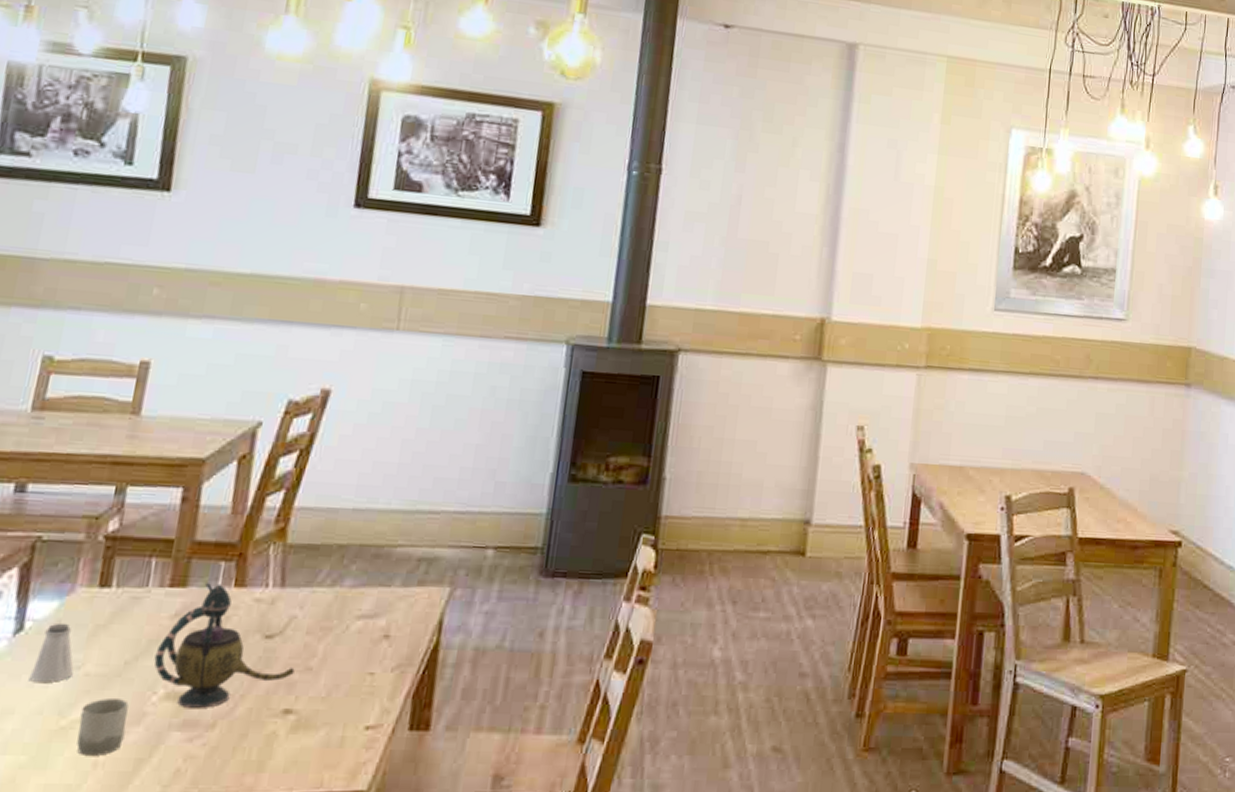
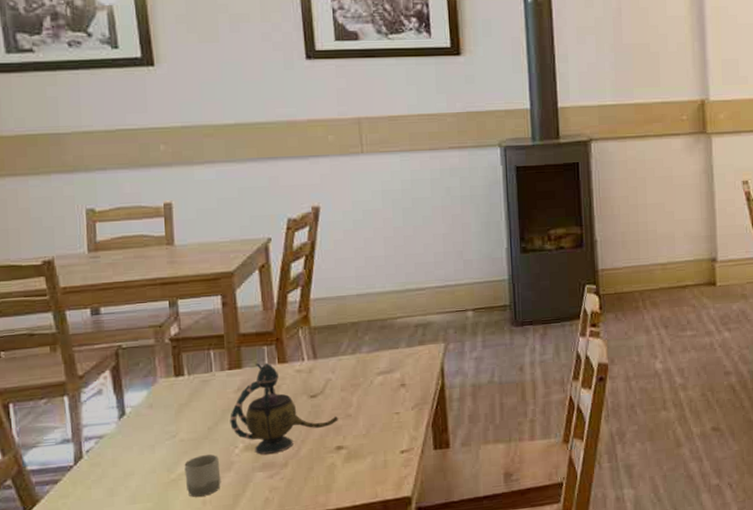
saltshaker: present [30,623,74,682] -> none [140,405,171,451]

